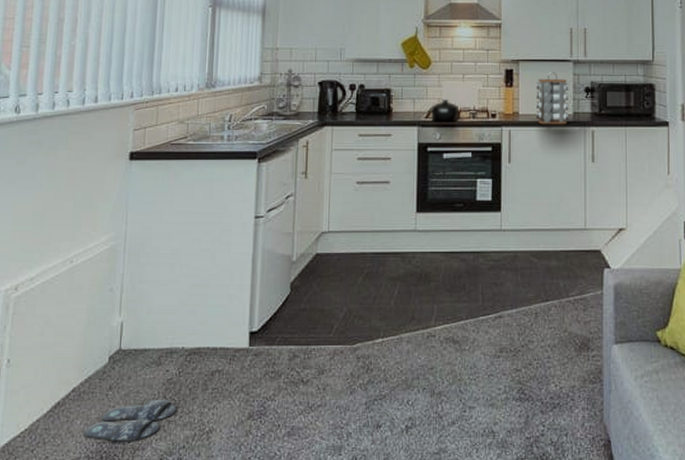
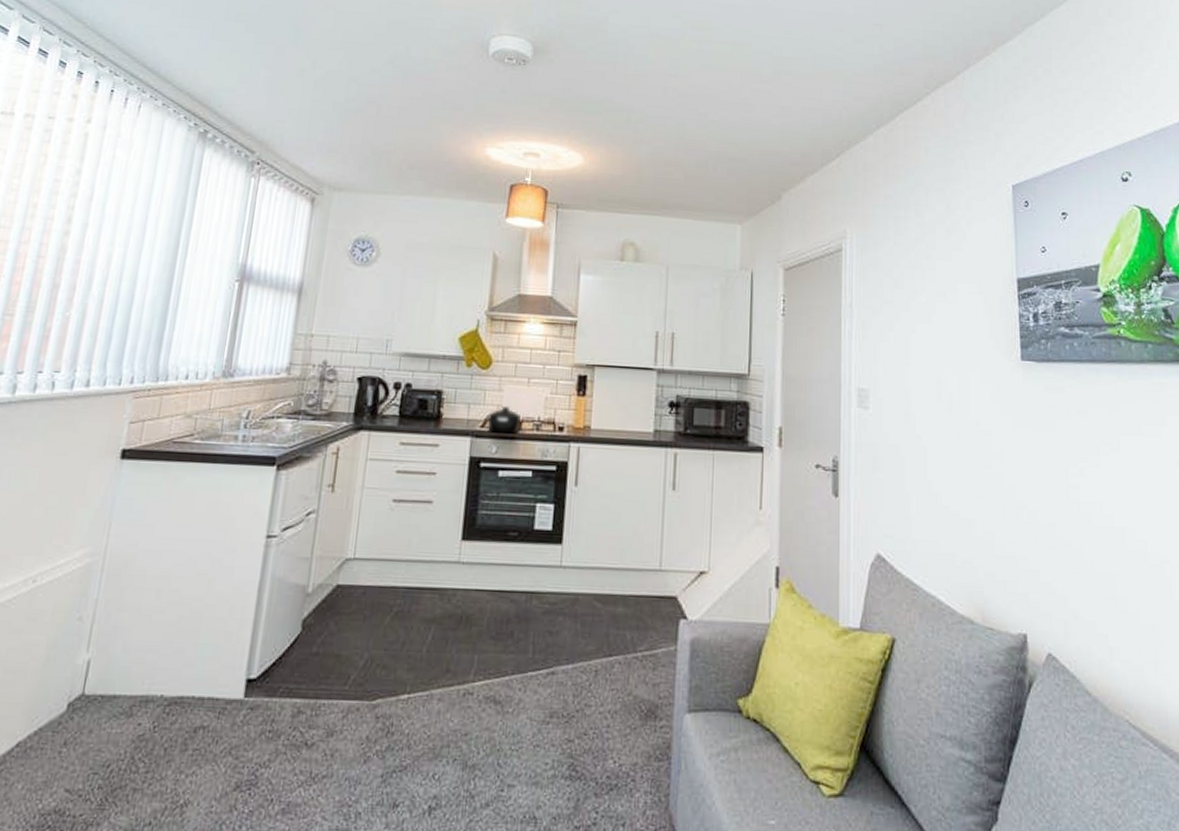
slippers: present [83,399,176,442] -> none [24,760,146,815]
spice rack: present [535,72,569,125] -> none [609,381,651,444]

